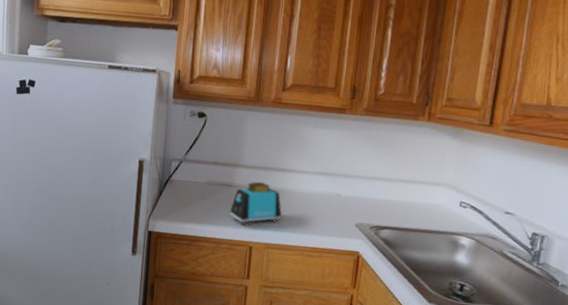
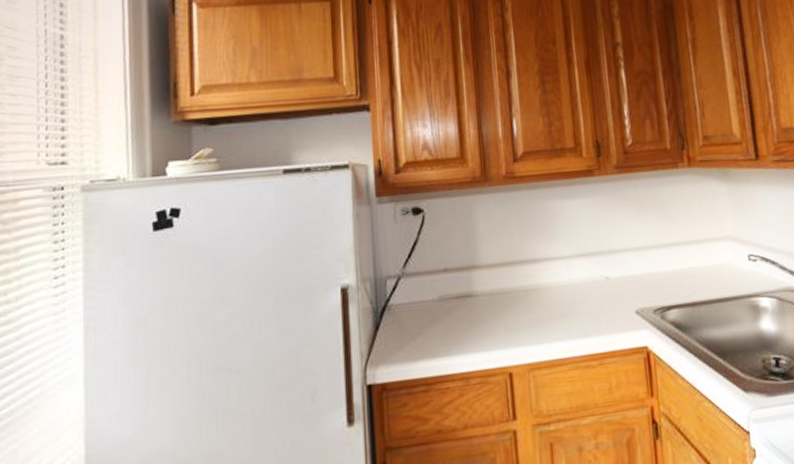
toaster: present [230,181,283,226] -> none [475,282,544,347]

